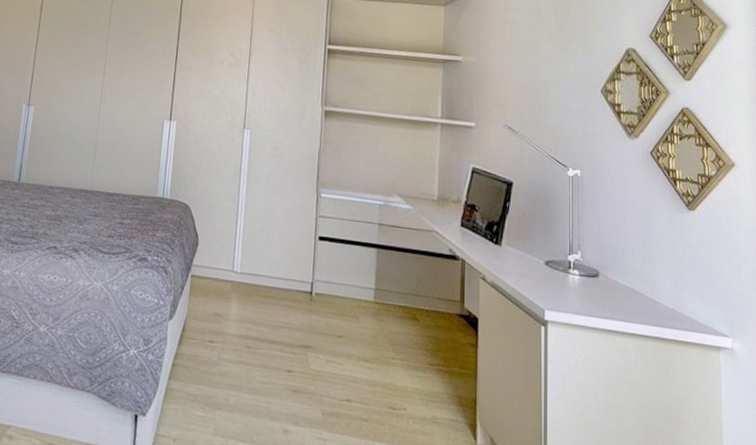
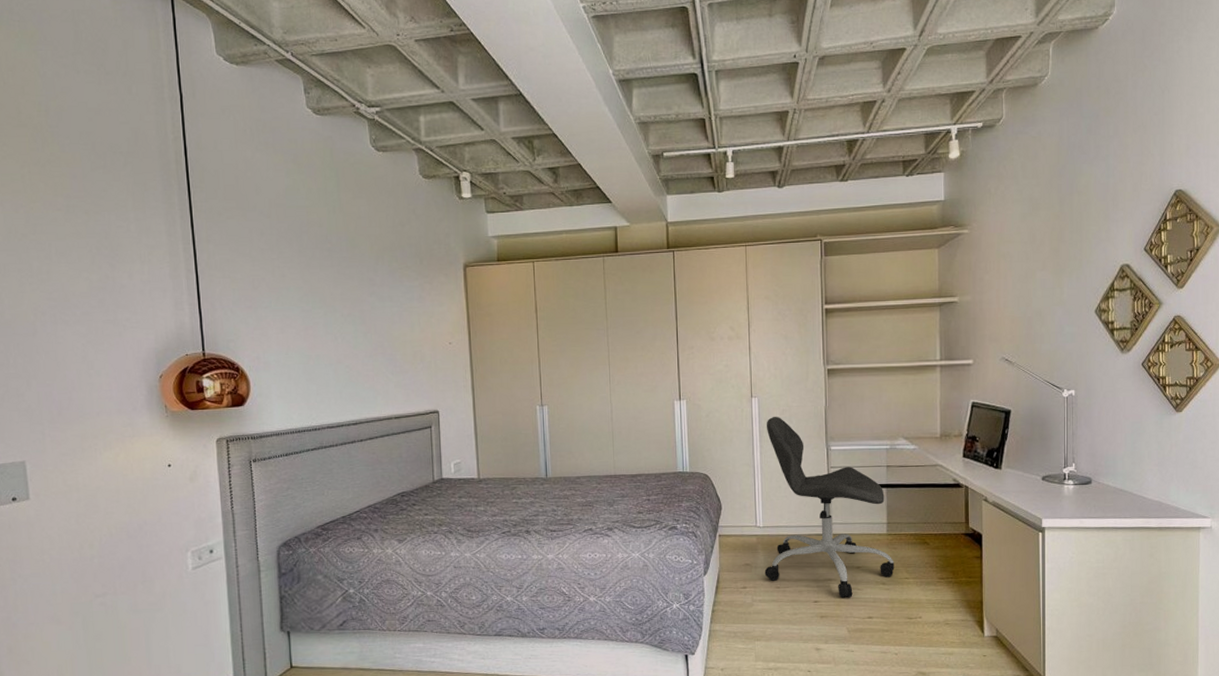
office chair: none [236,151,380,372] -> present [764,416,895,597]

